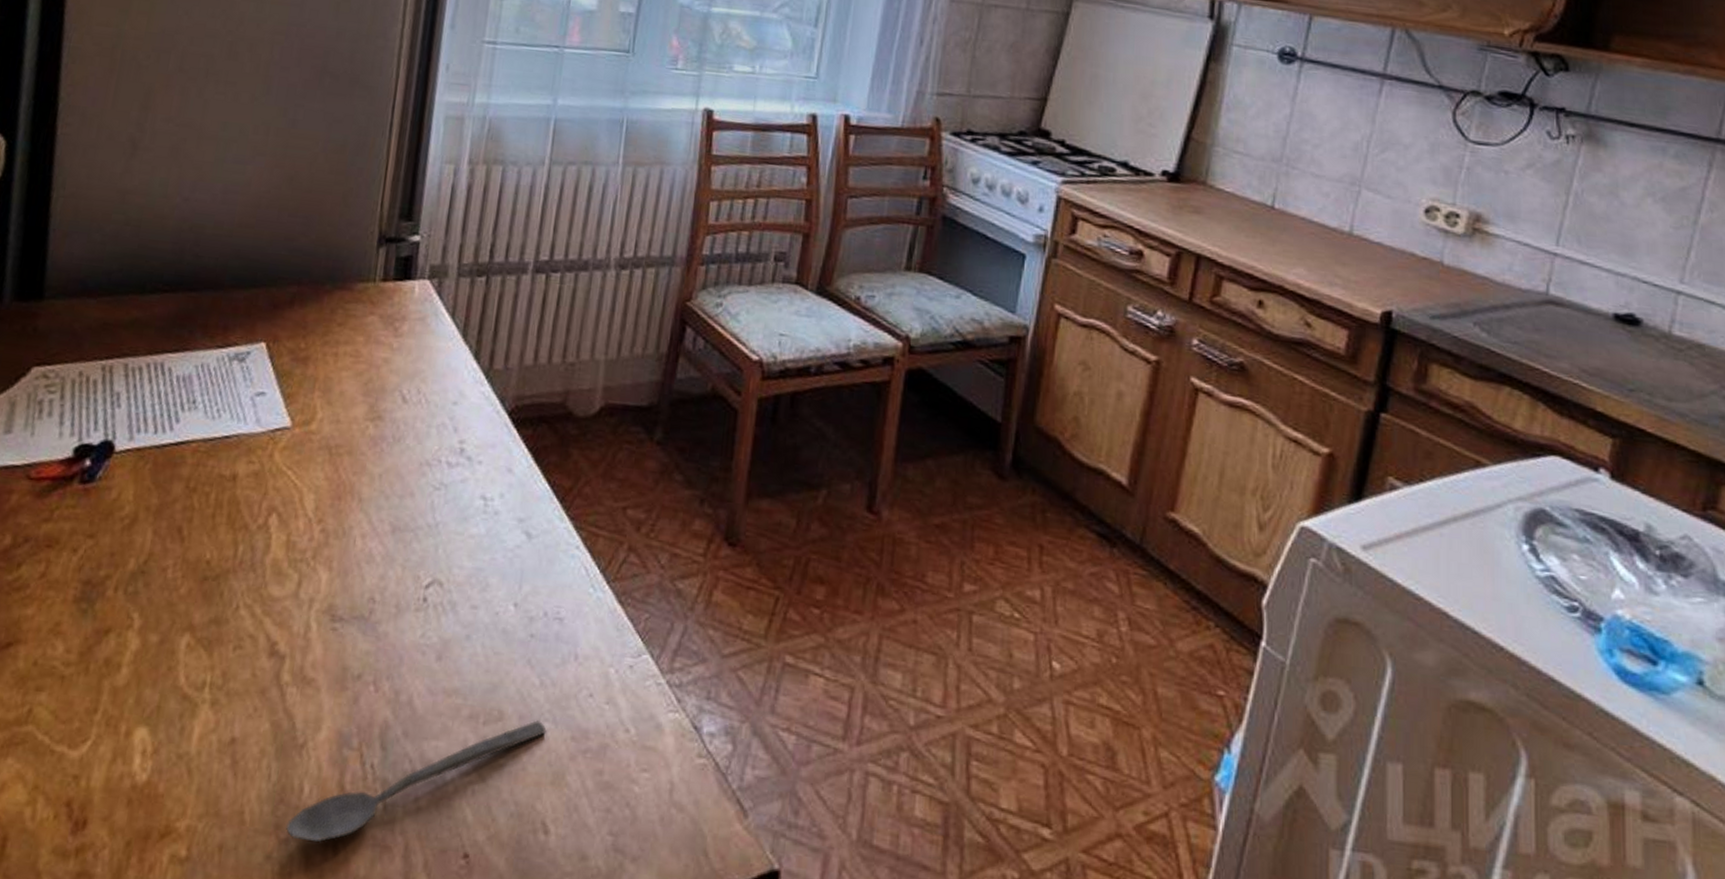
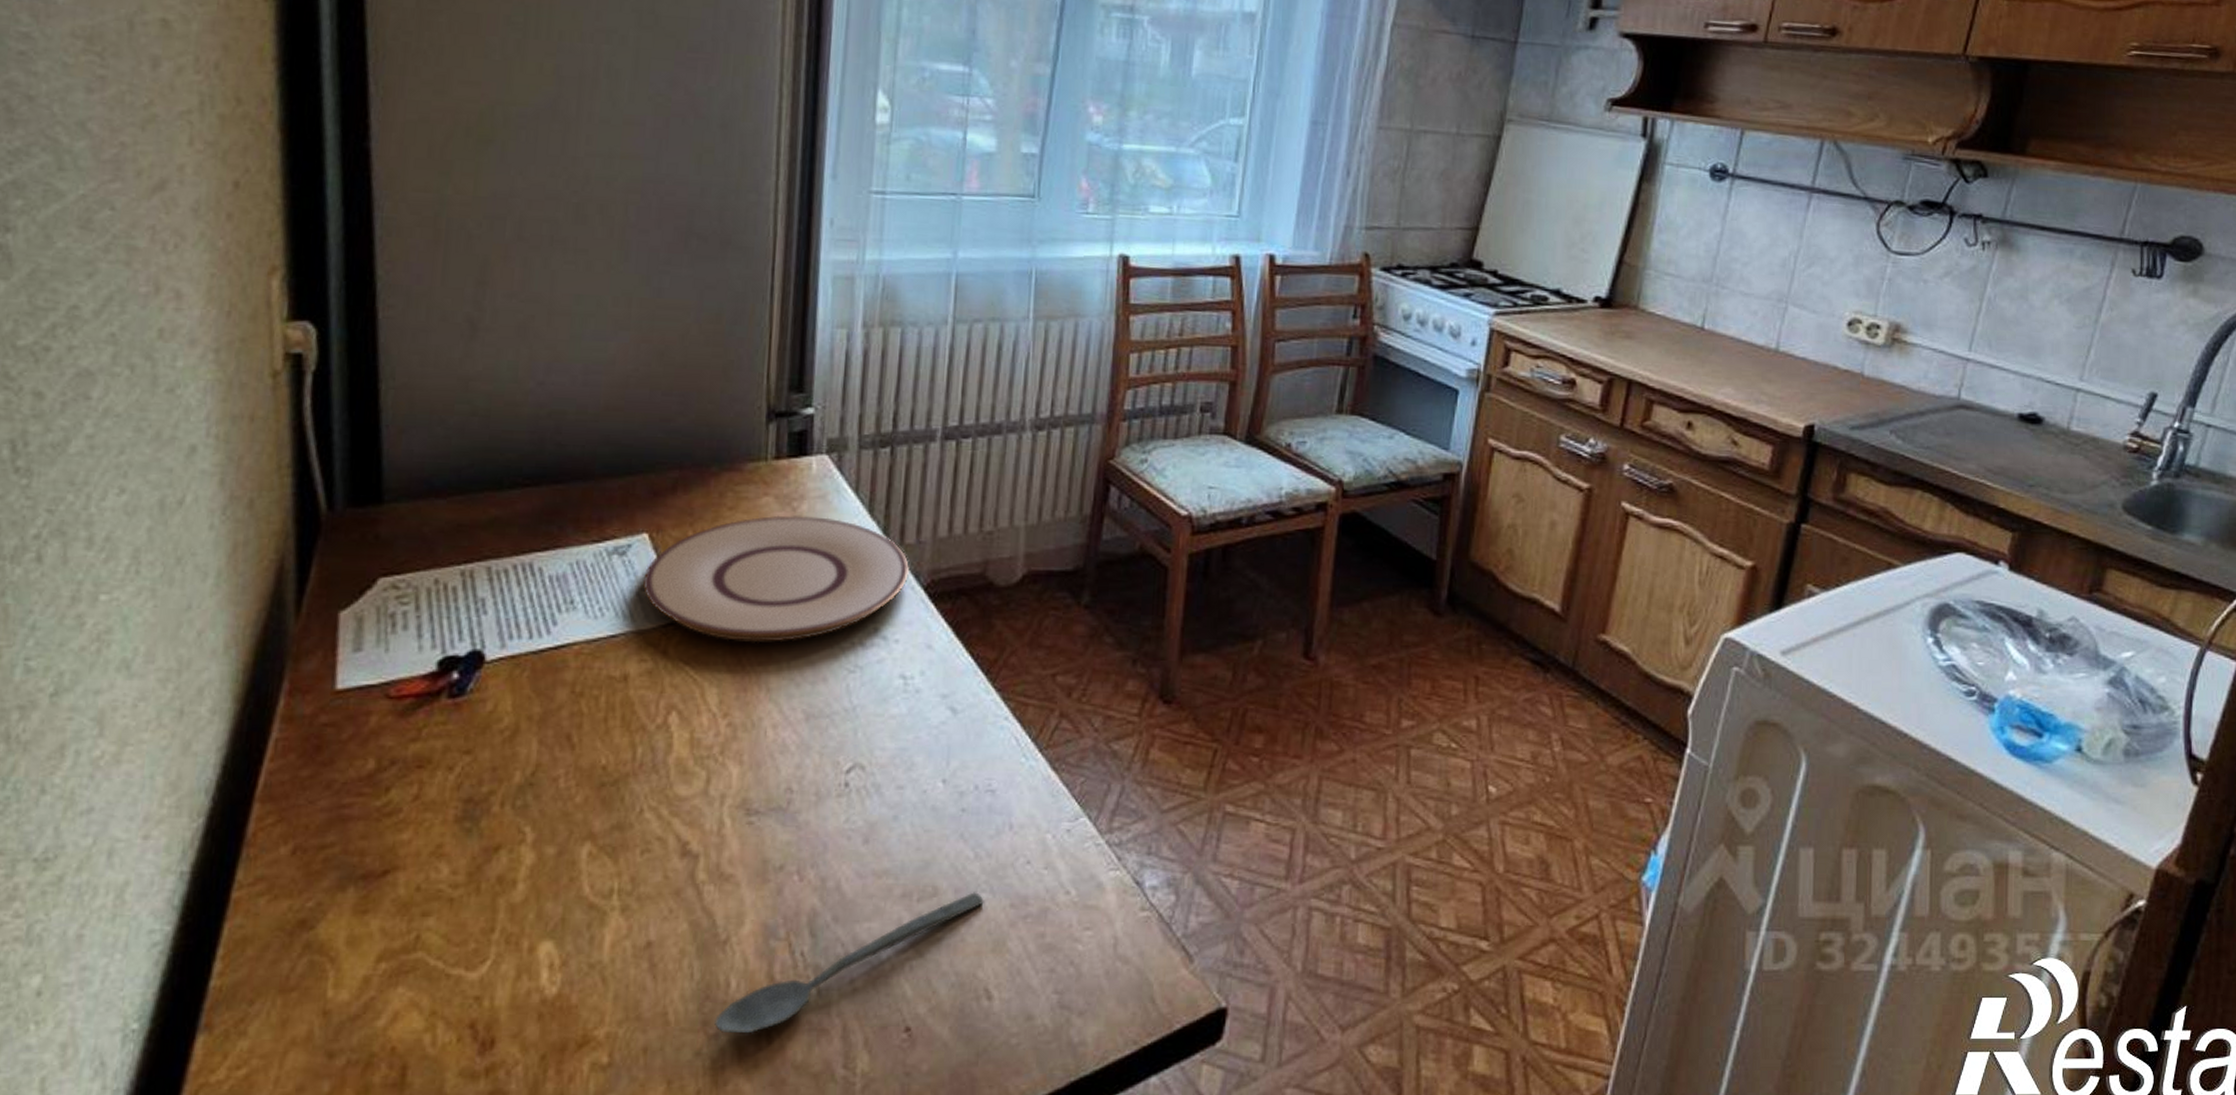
plate: none [257,334,497,455] -> present [643,515,910,643]

